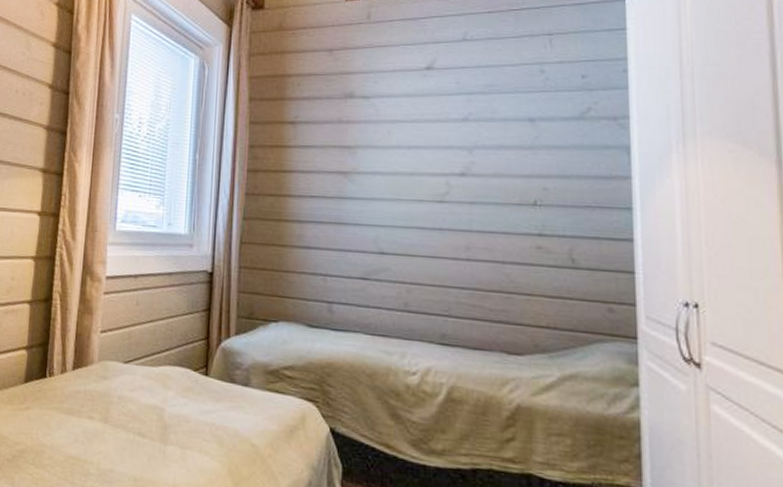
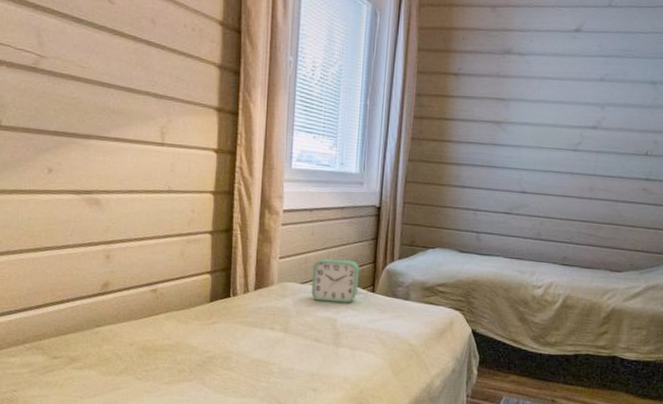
alarm clock: none [135,333,190,388] -> present [311,258,359,303]

